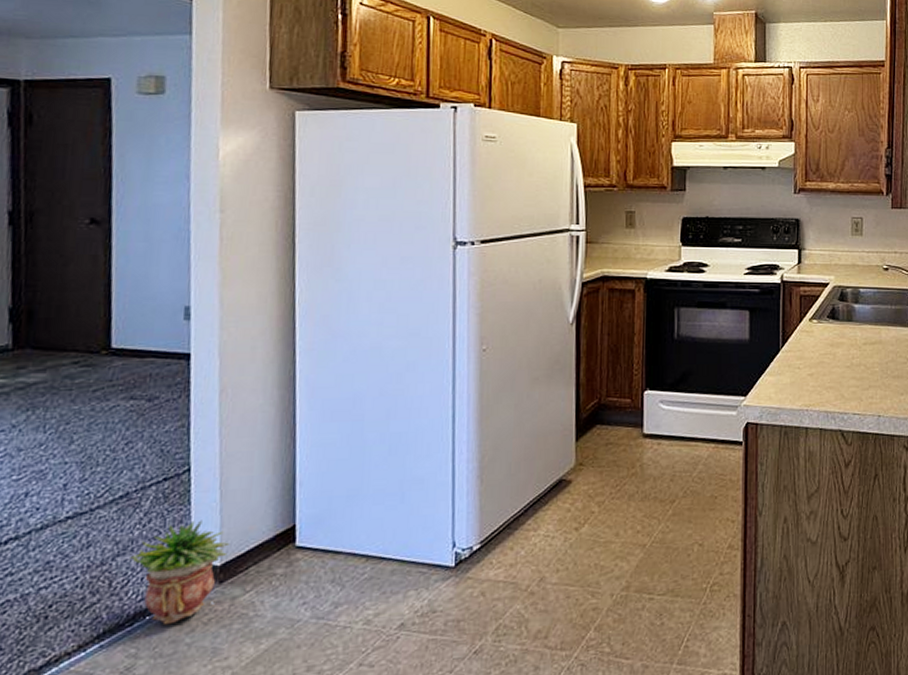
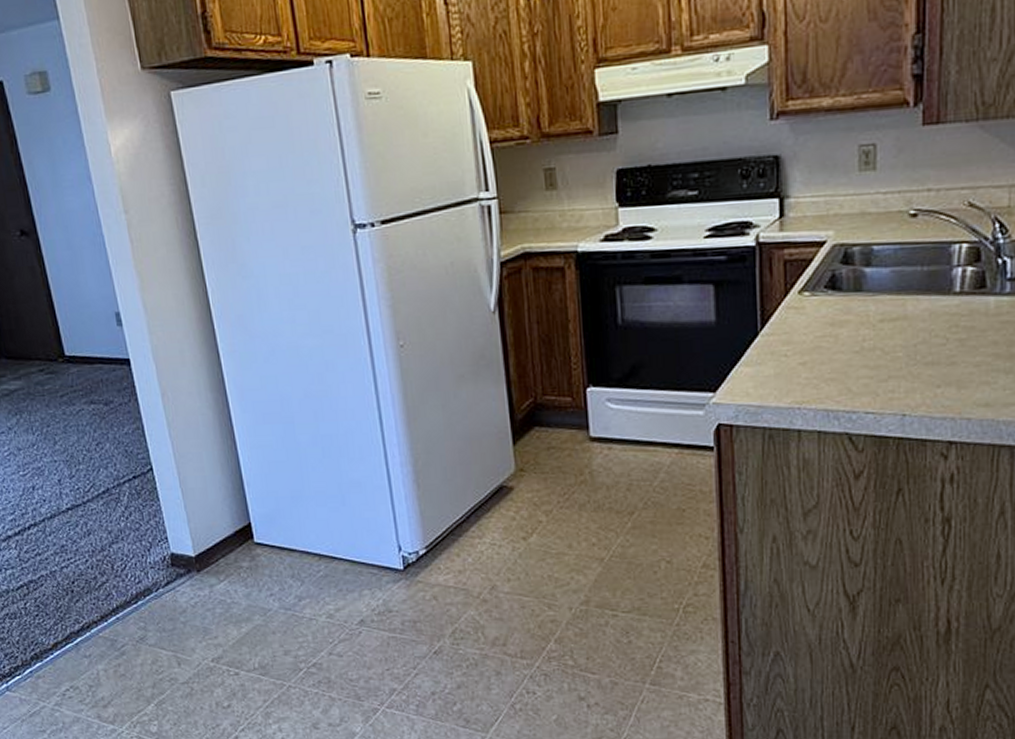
potted plant: present [130,520,230,625] -> none [122,515,199,605]

